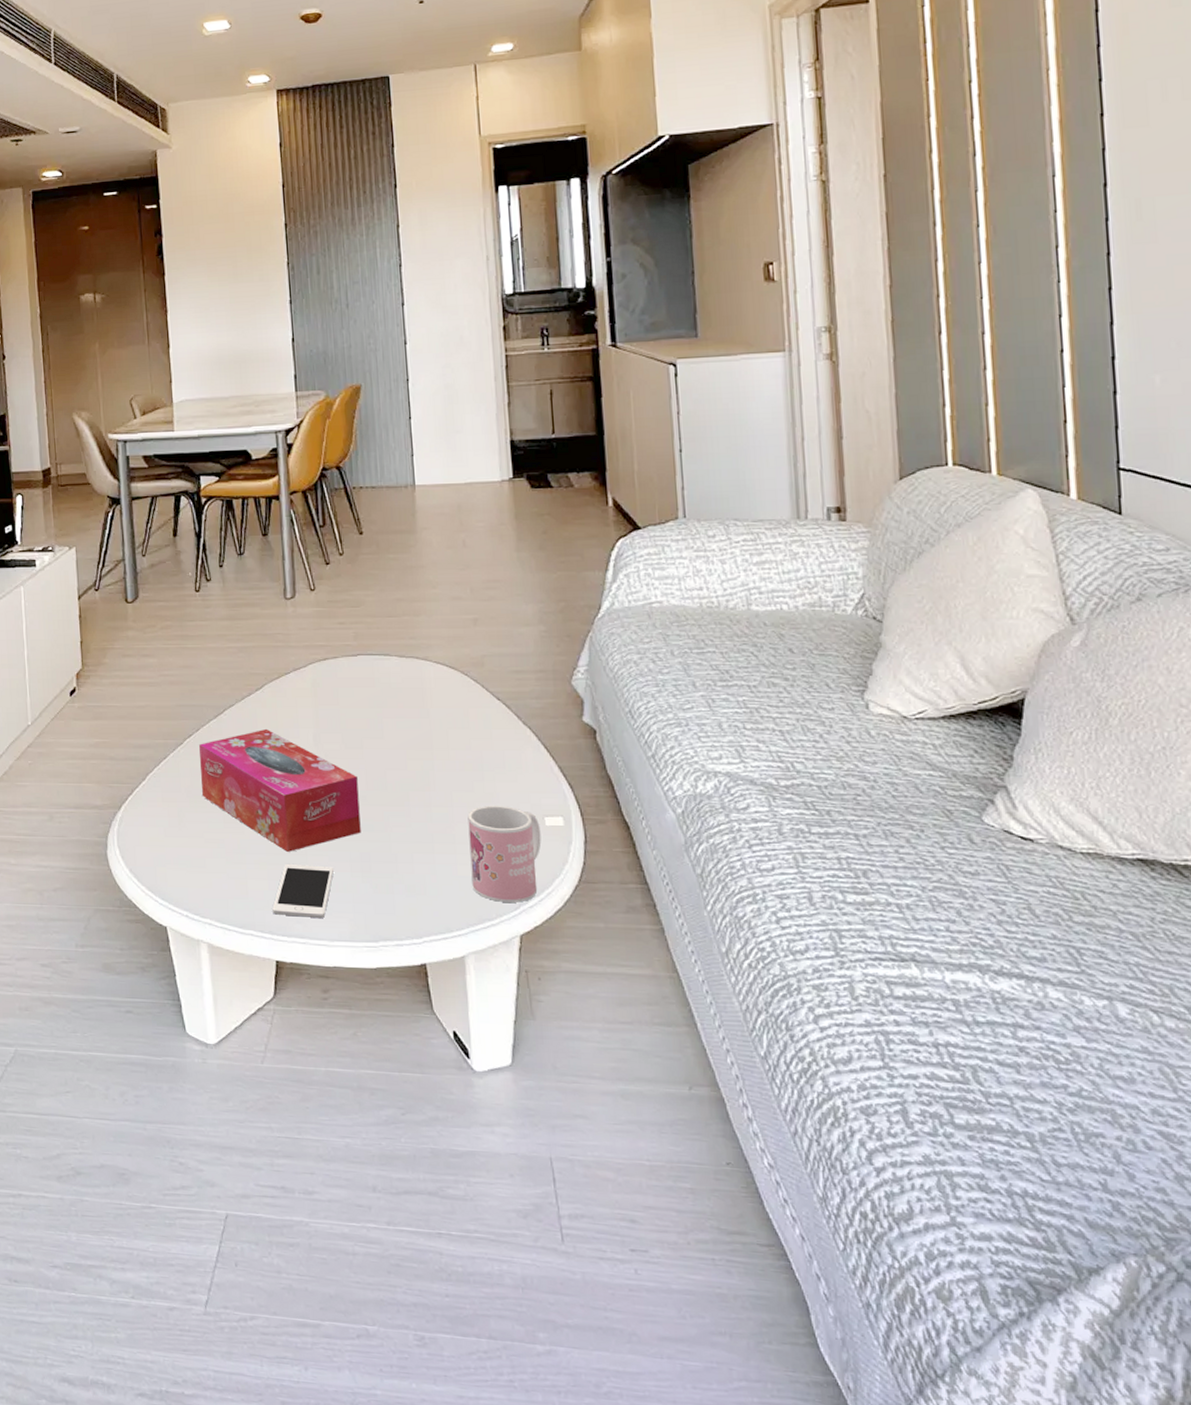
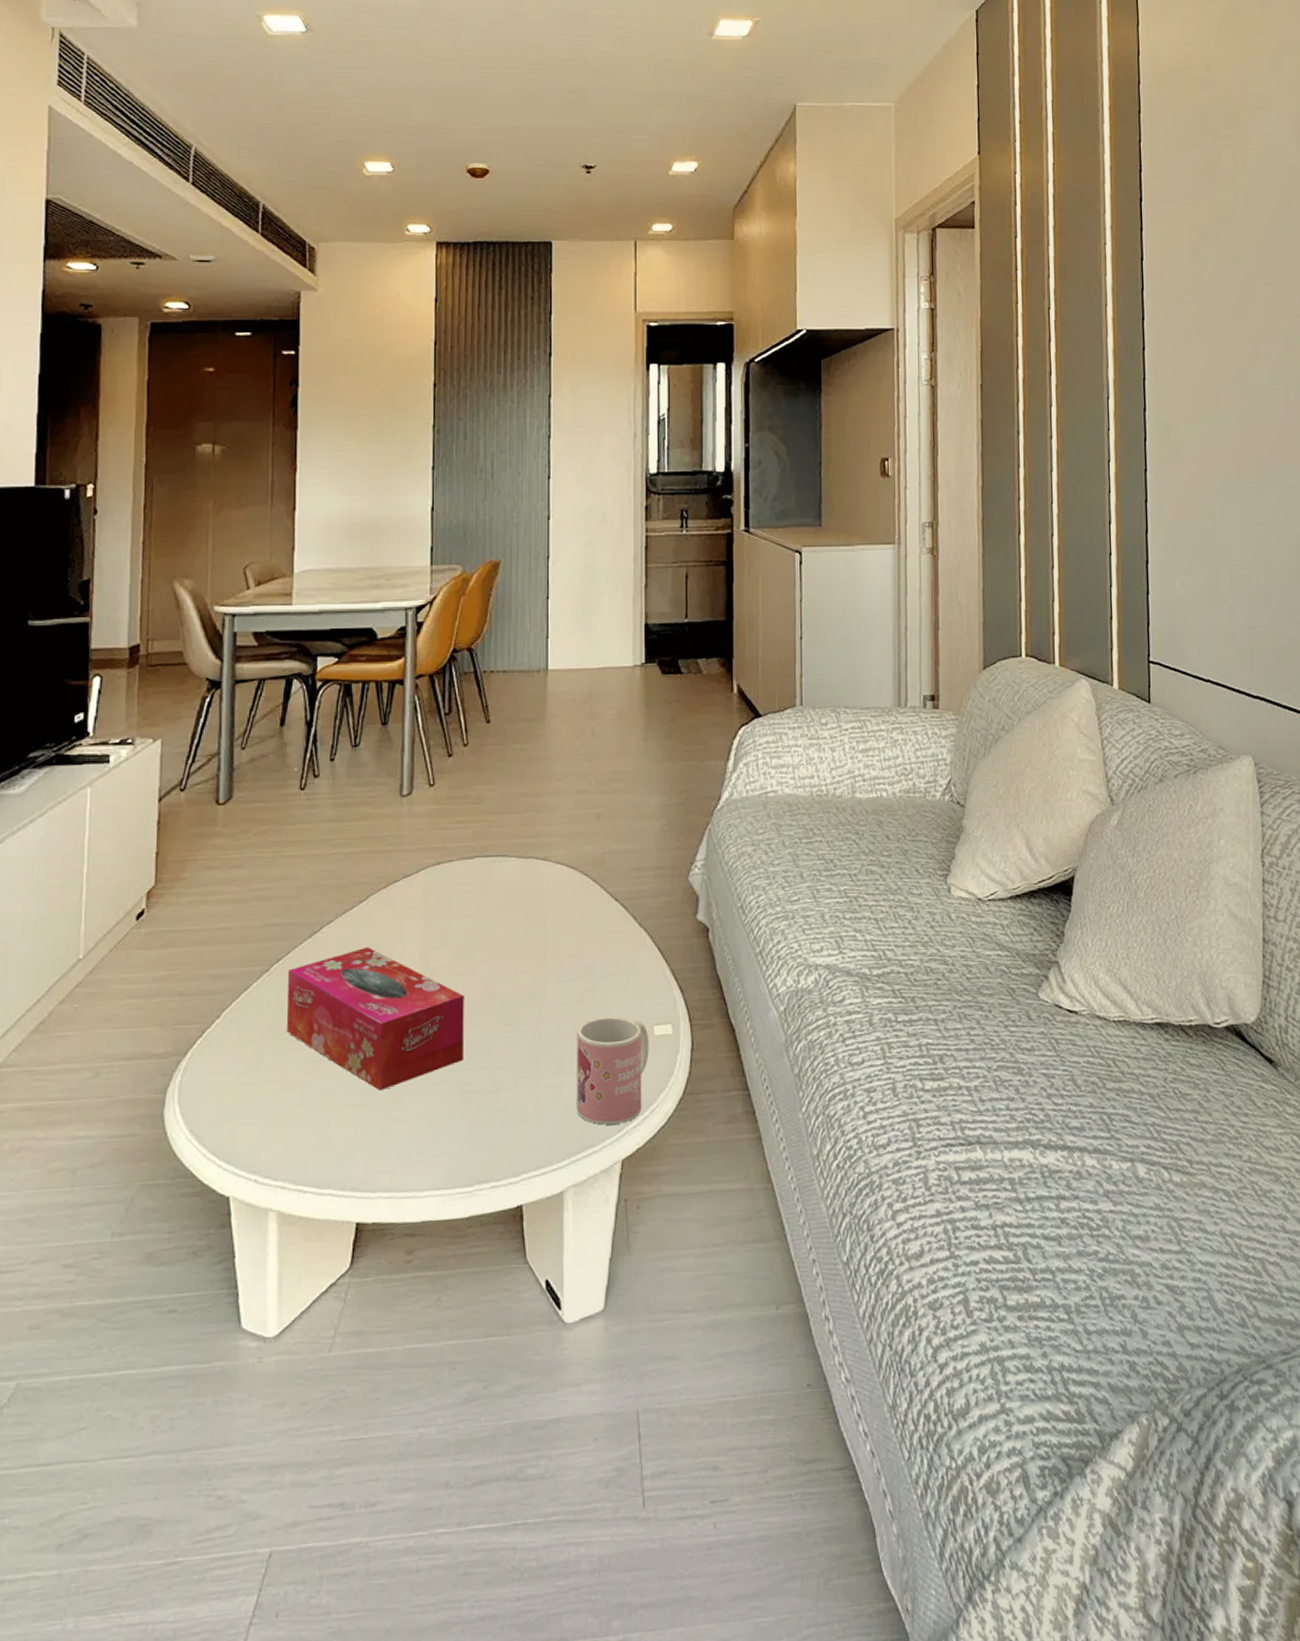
cell phone: present [272,863,334,918] -> none [357,1103,430,1167]

